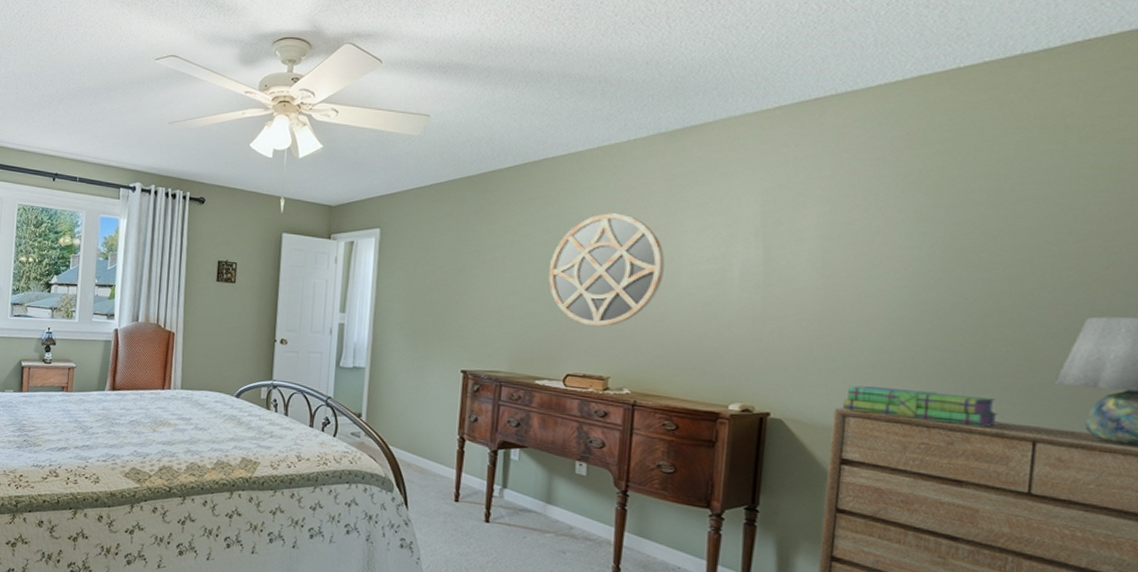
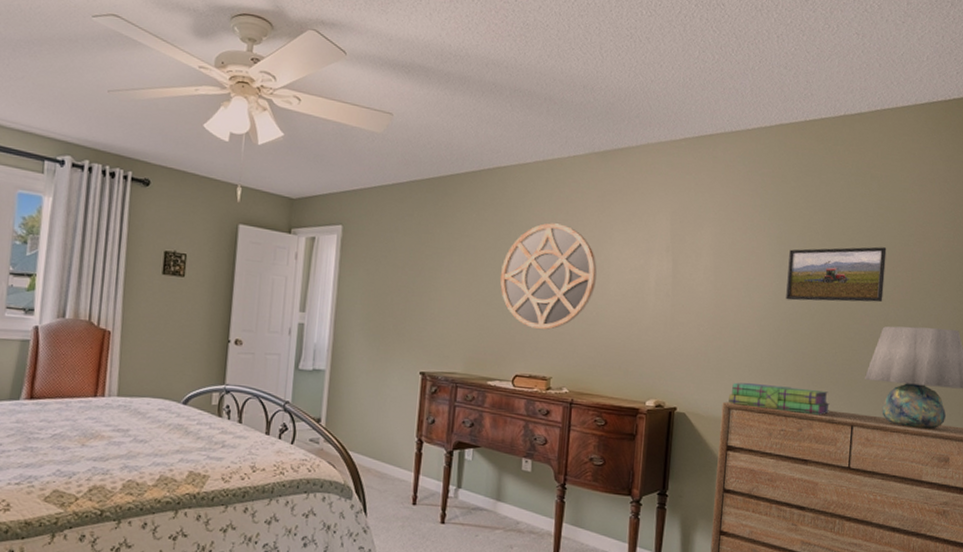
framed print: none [928,216,1093,288] -> present [786,246,887,303]

